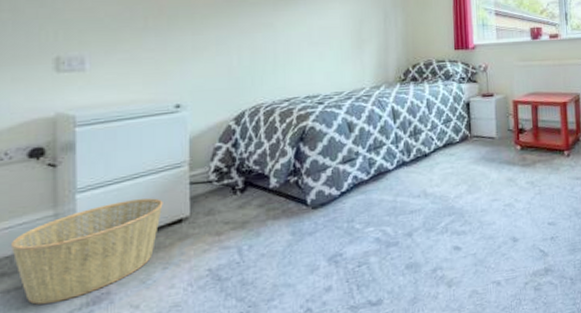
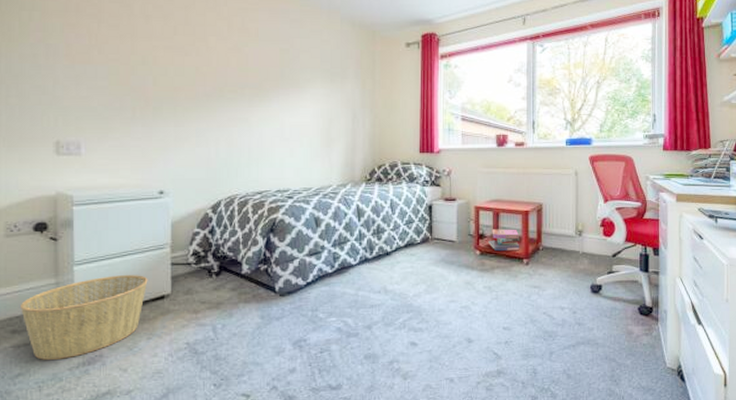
books: none [528,121,560,144] -> present [488,229,520,251]

